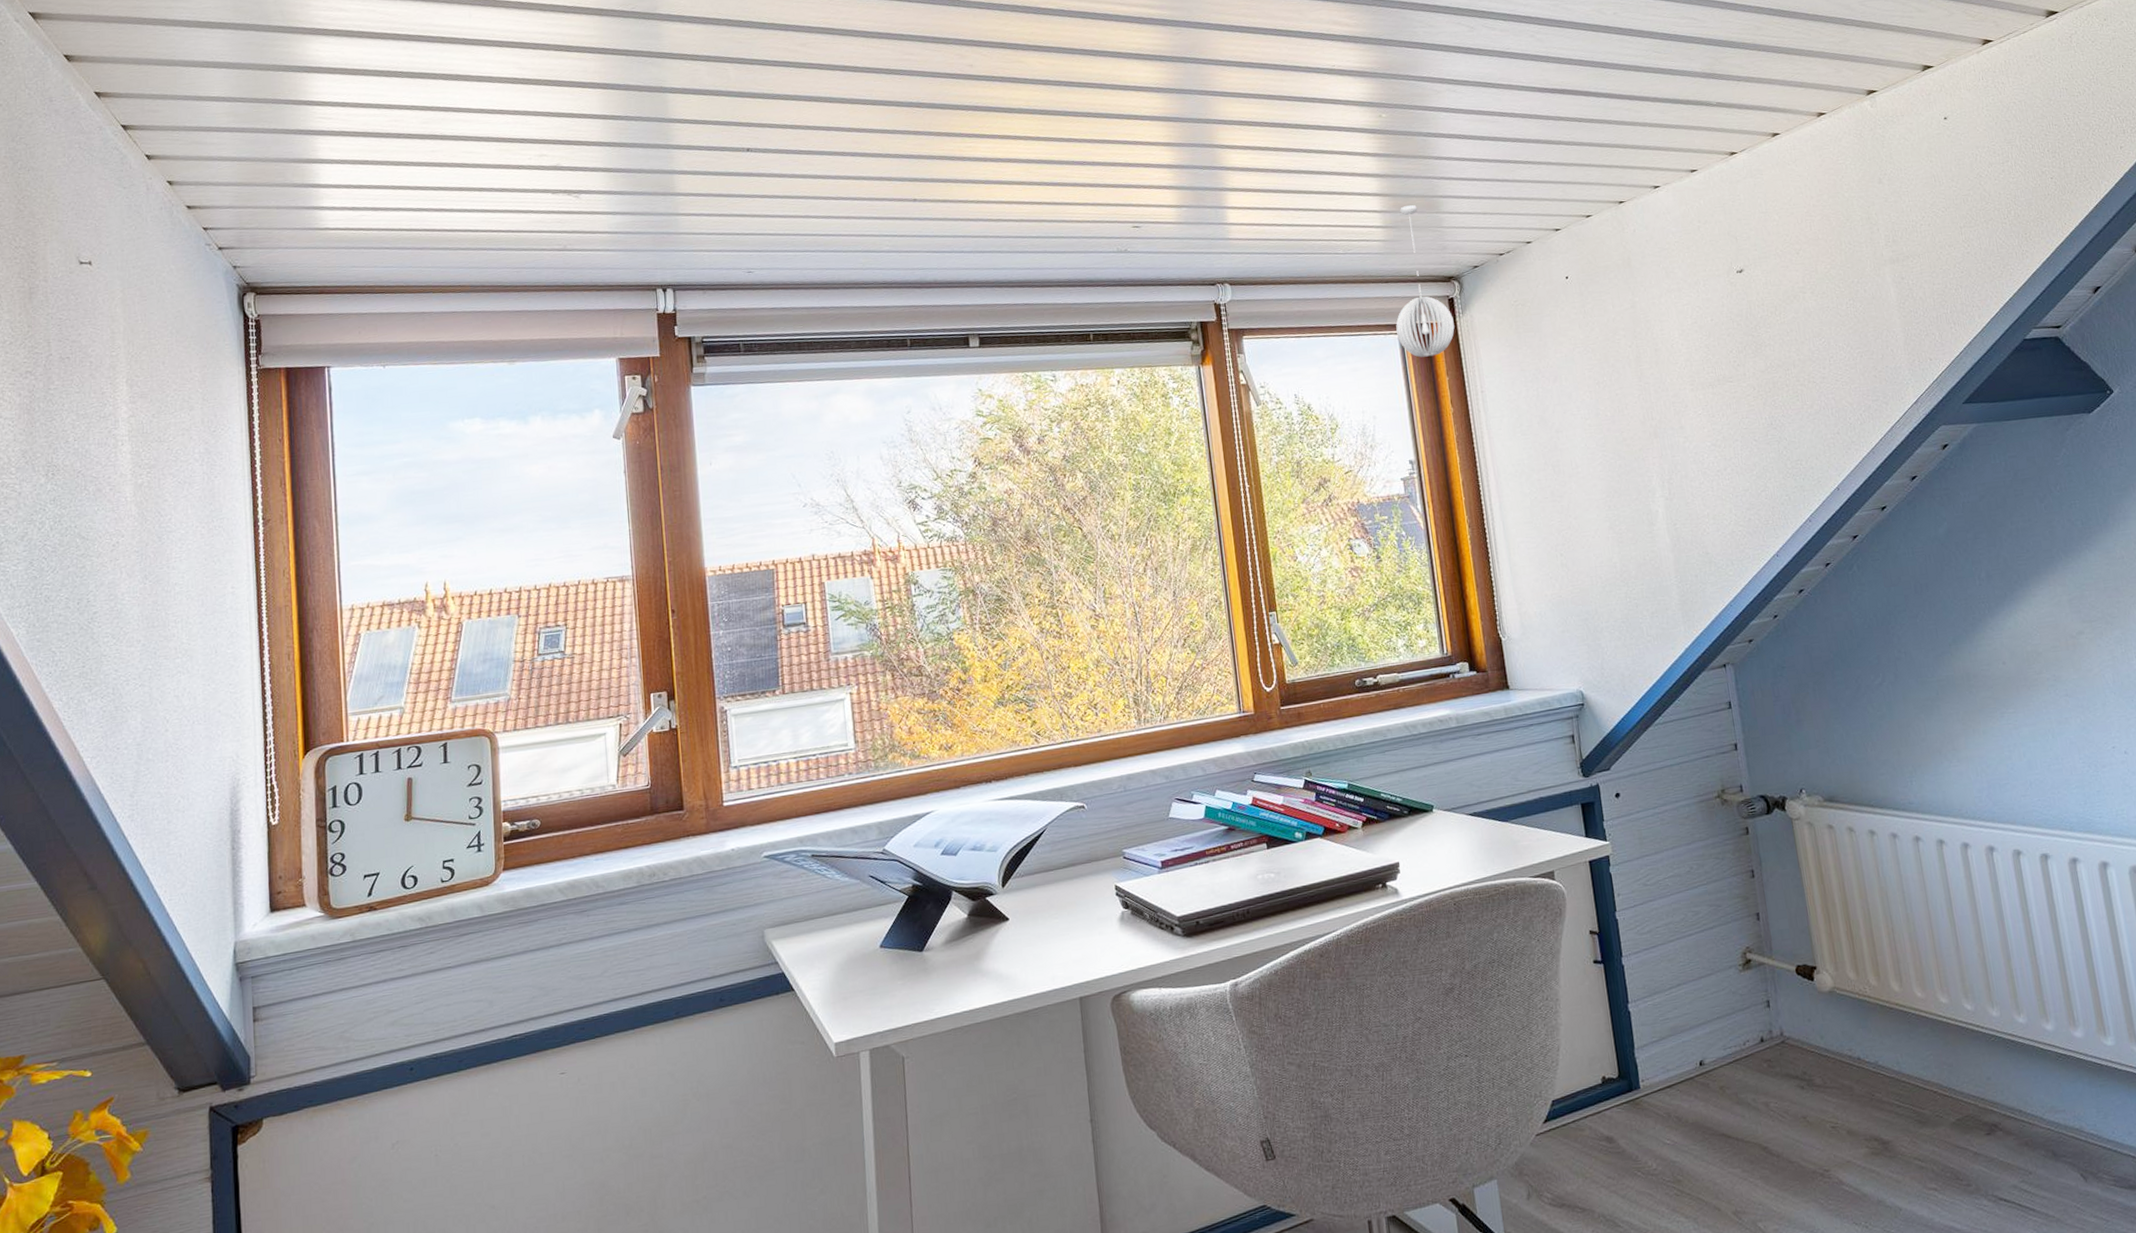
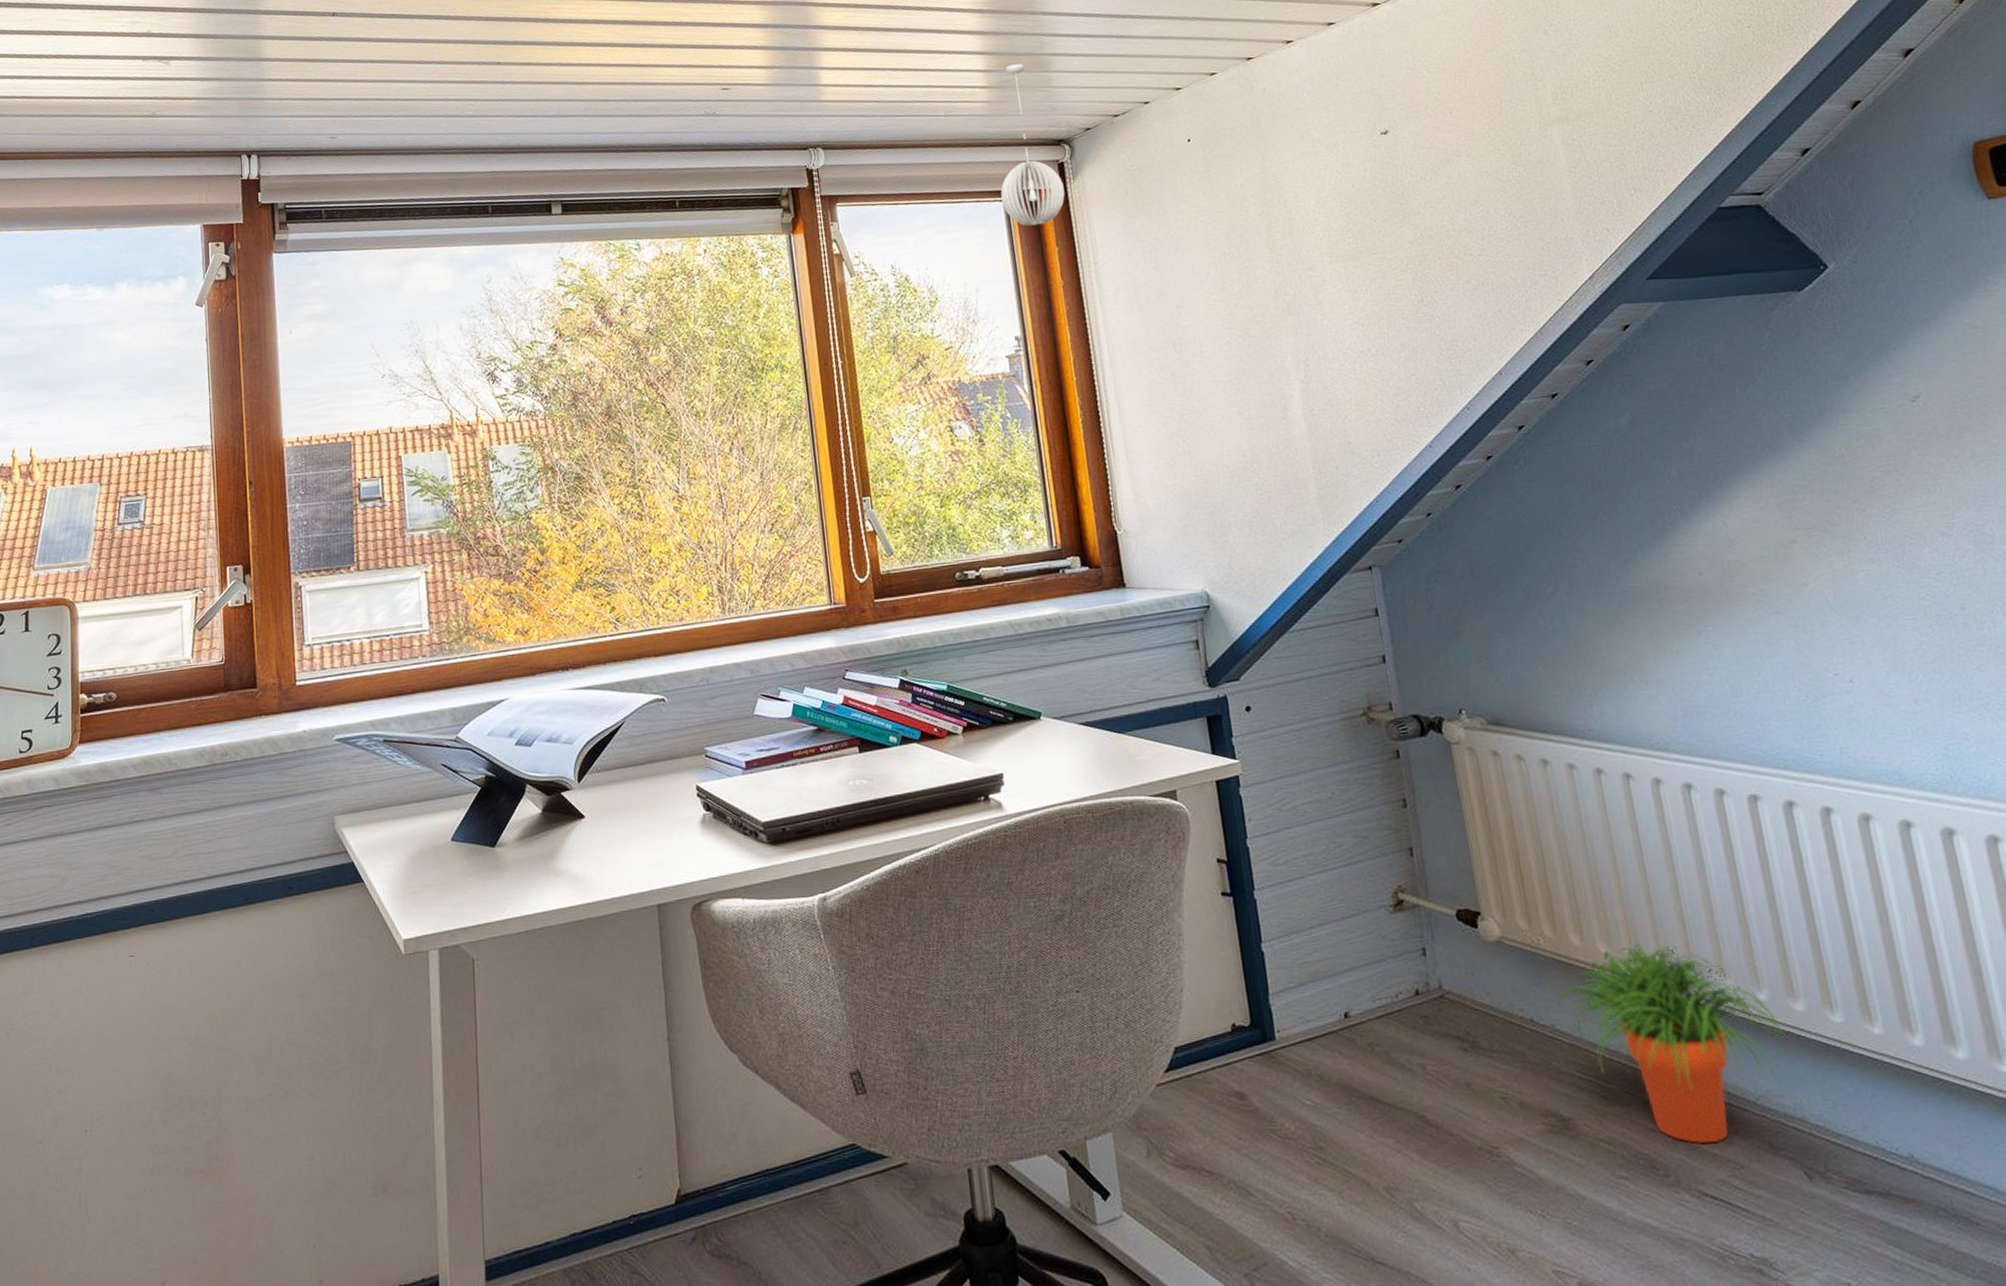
potted plant: none [1879,986,2067,1156] -> present [1556,942,1786,1145]

